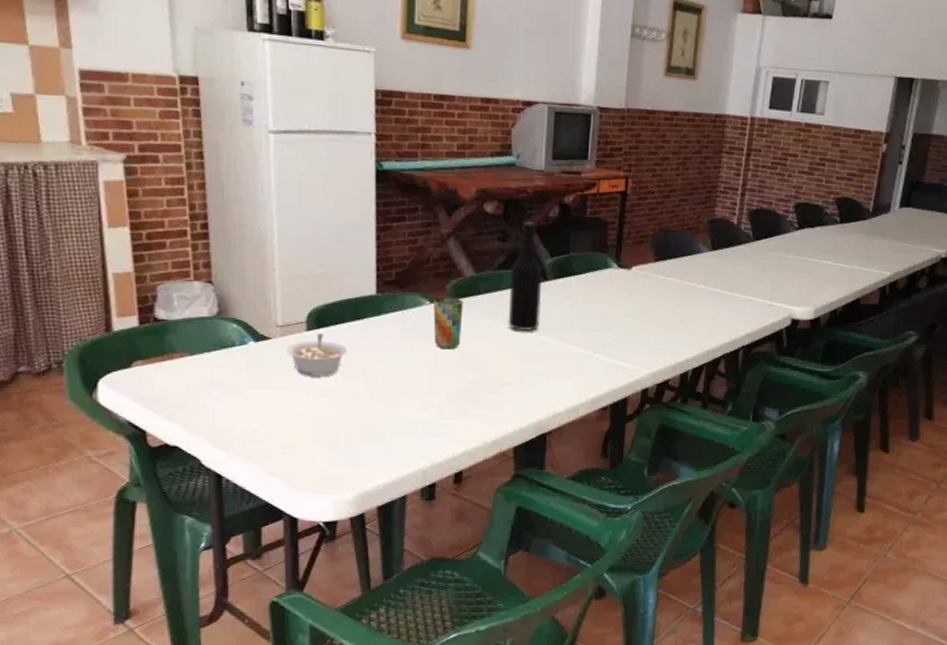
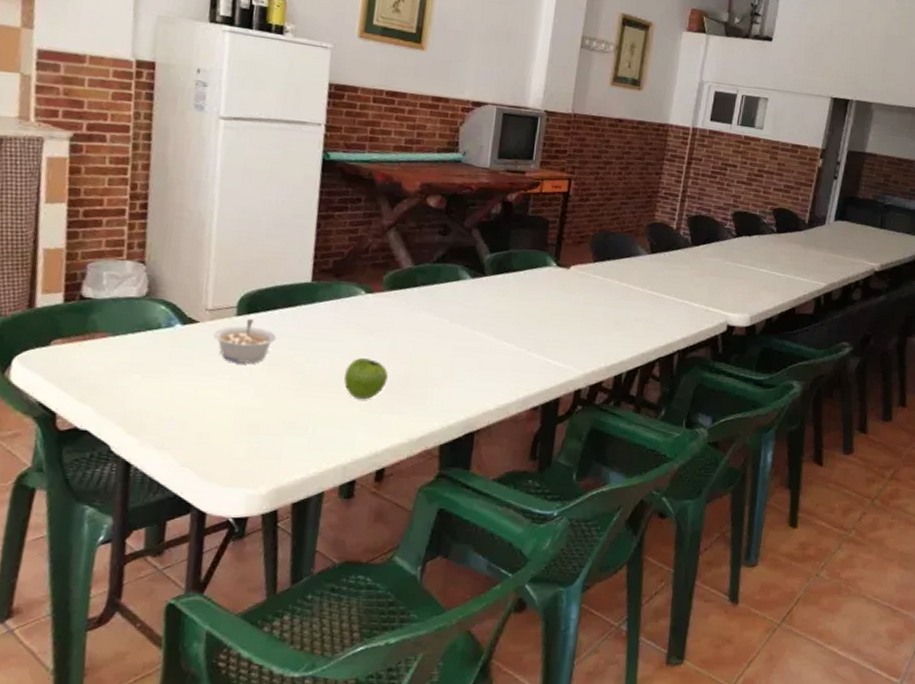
fruit: none [417,367,458,406] -> present [344,358,388,399]
cup: present [433,297,464,348] -> none [366,287,400,340]
bottle: present [508,220,543,332] -> none [443,215,482,327]

